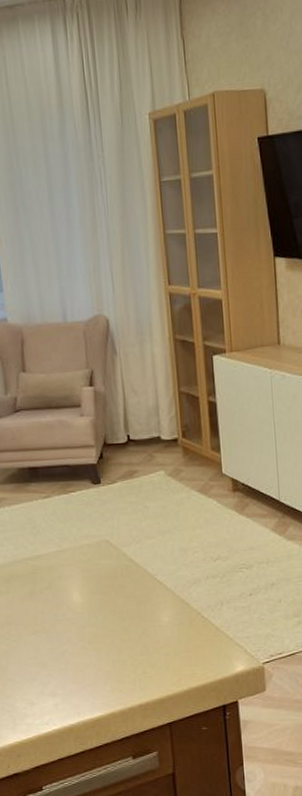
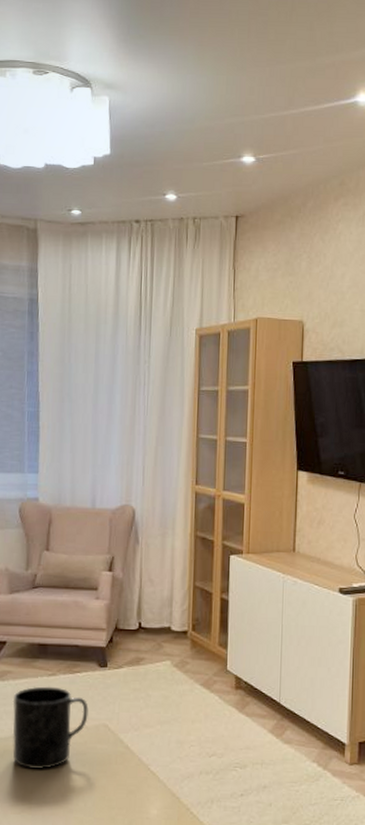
mug: none [11,508,89,591] -> present [12,686,89,770]

